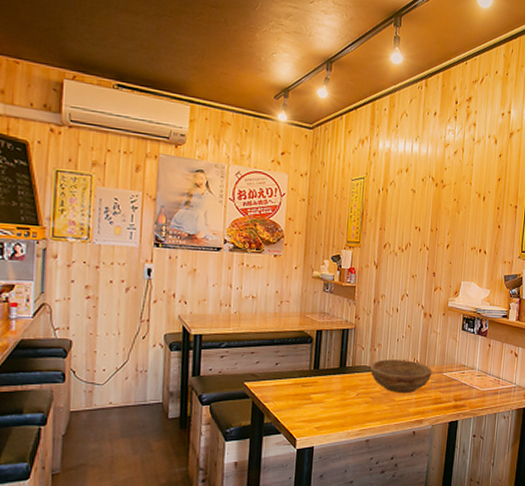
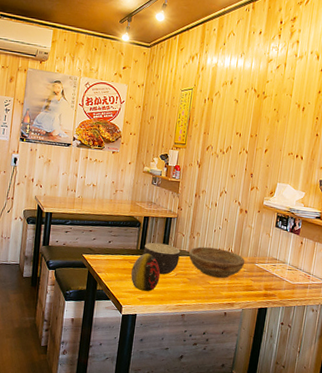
decorative egg: none [305,374,339,418] -> present [131,253,161,291]
bowl: none [317,359,360,396] -> present [143,242,180,275]

